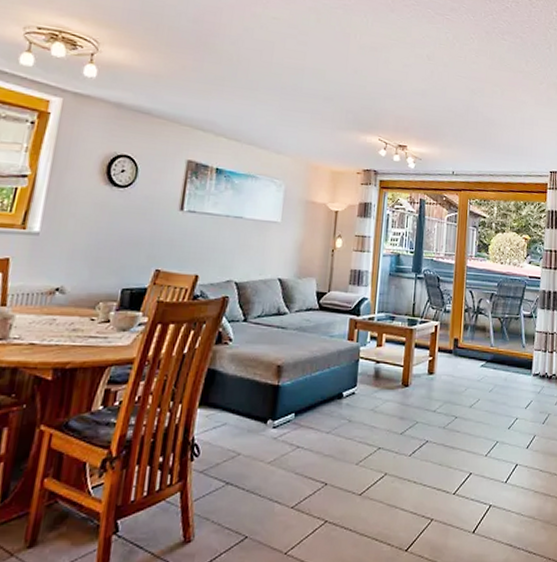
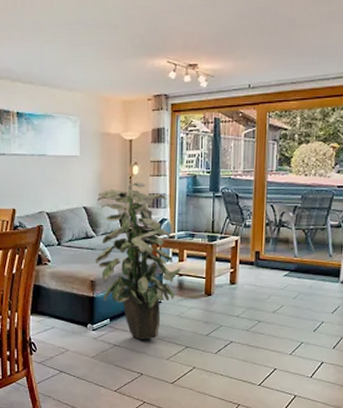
indoor plant: none [285,256,379,440] -> present [95,182,181,340]

